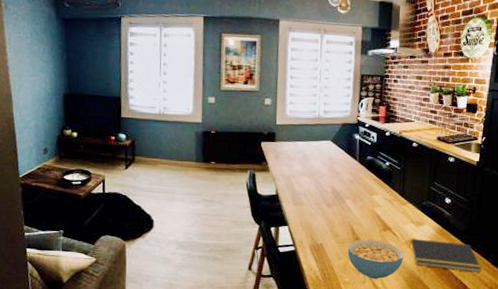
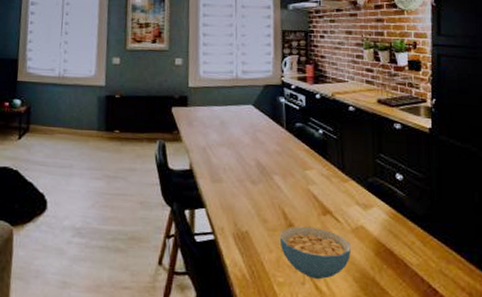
notepad: present [409,238,482,273] -> none [357,225,454,273]

